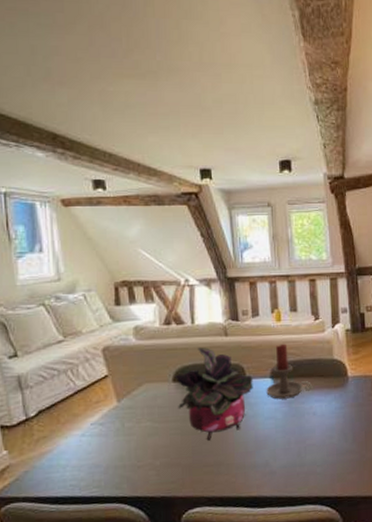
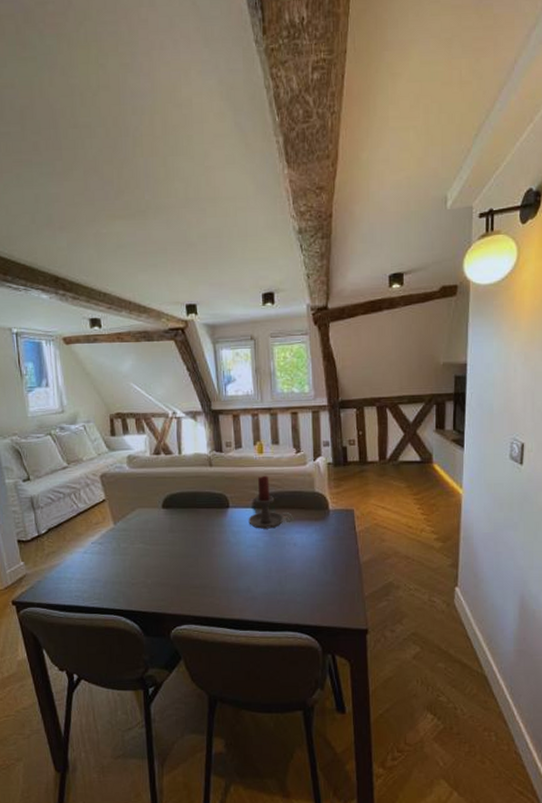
potted plant: present [173,348,253,441] -> none [162,477,236,564]

